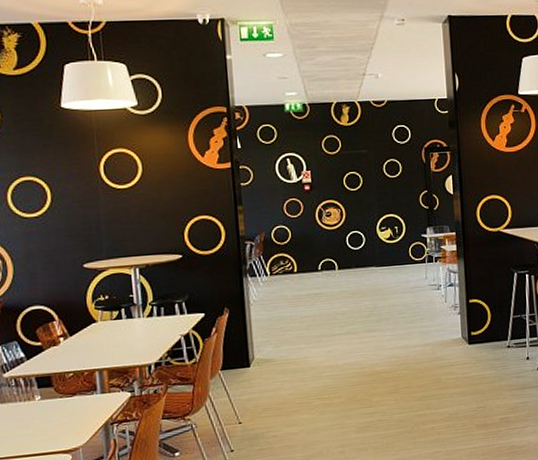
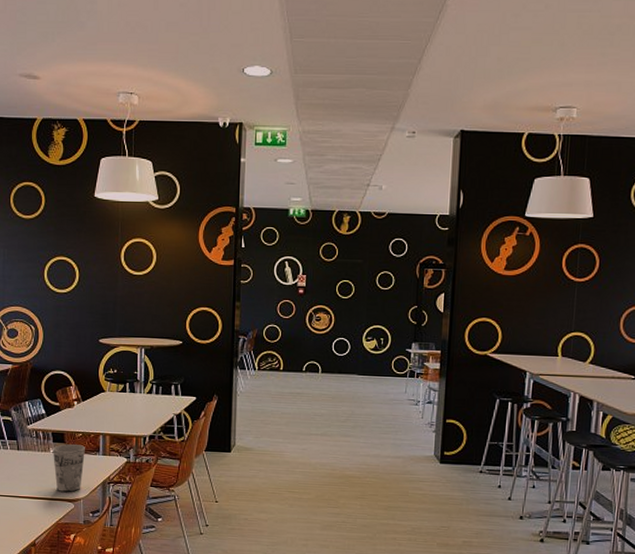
cup: none [38,386,80,444] -> present [53,444,85,493]

